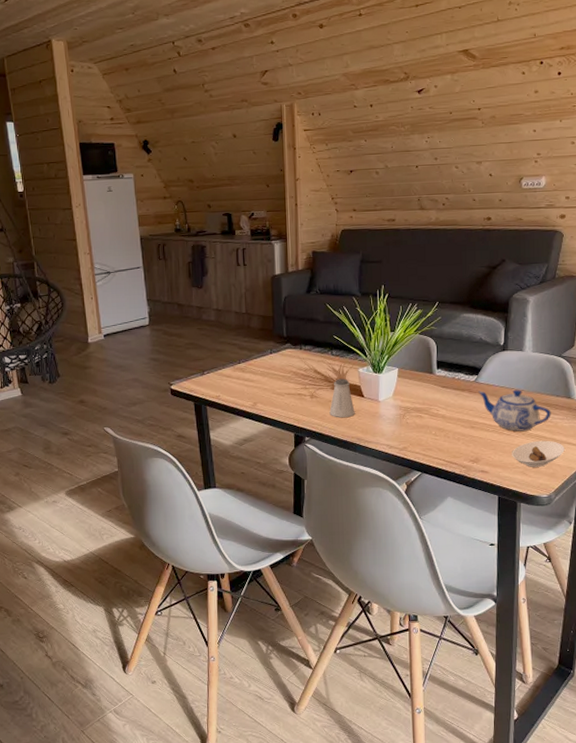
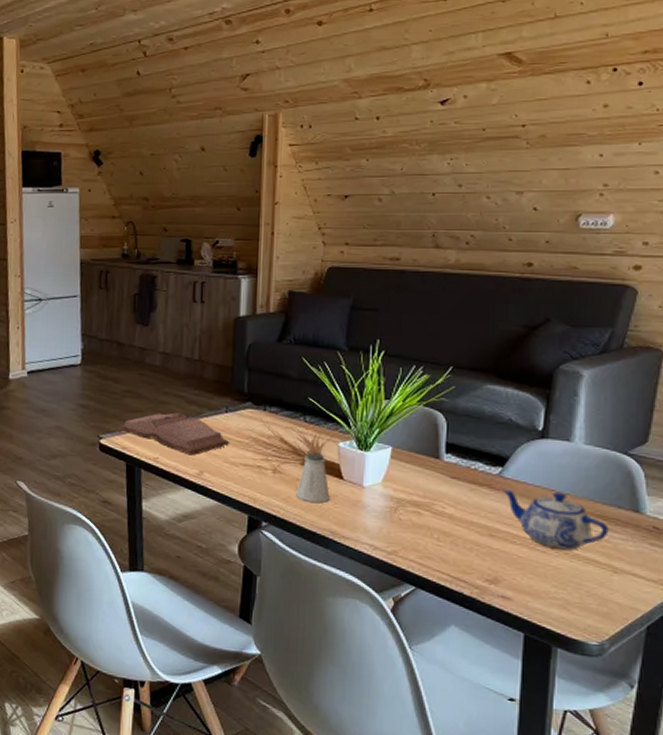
hardback book: none [184,357,275,391] -> present [117,412,229,456]
saucer: present [512,440,565,467] -> none [547,565,627,602]

